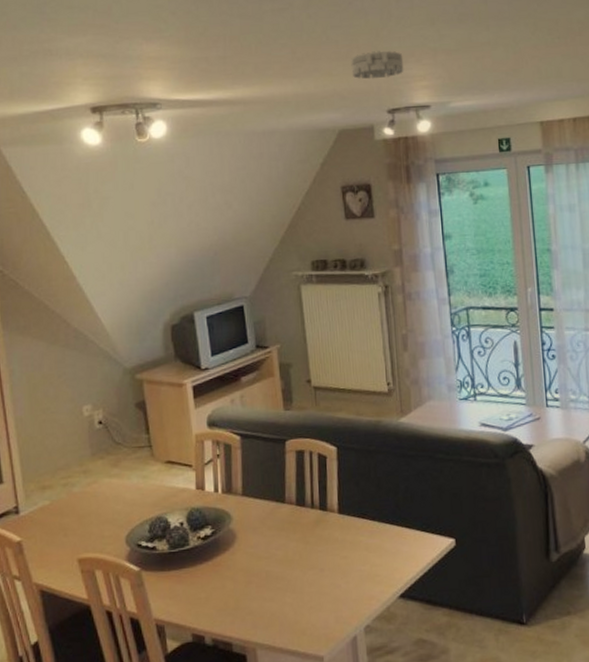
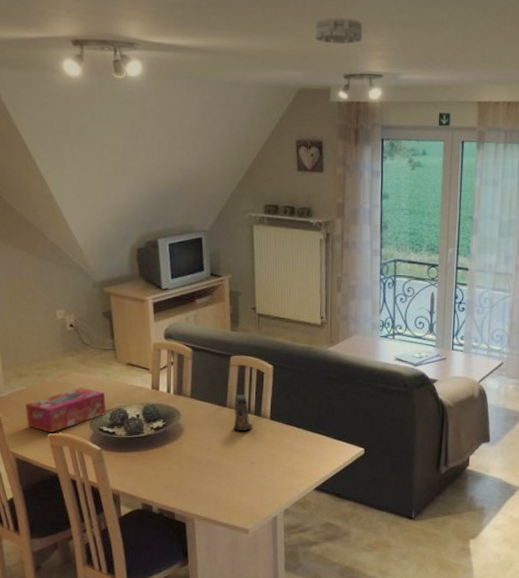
tissue box: none [50,495,145,555] -> present [26,387,107,432]
candle: none [294,486,318,533] -> present [233,395,252,432]

